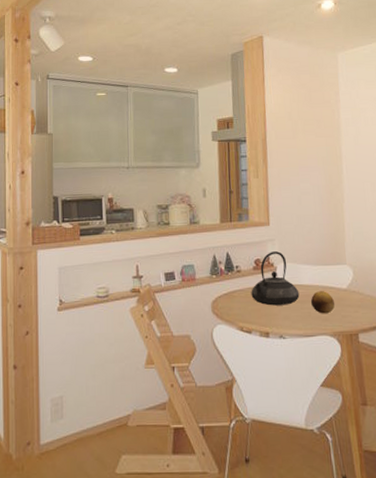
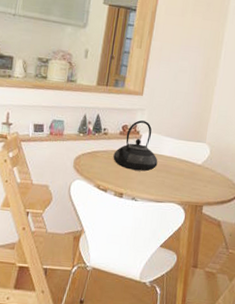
fruit: present [310,291,335,314] -> none [166,163,188,185]

